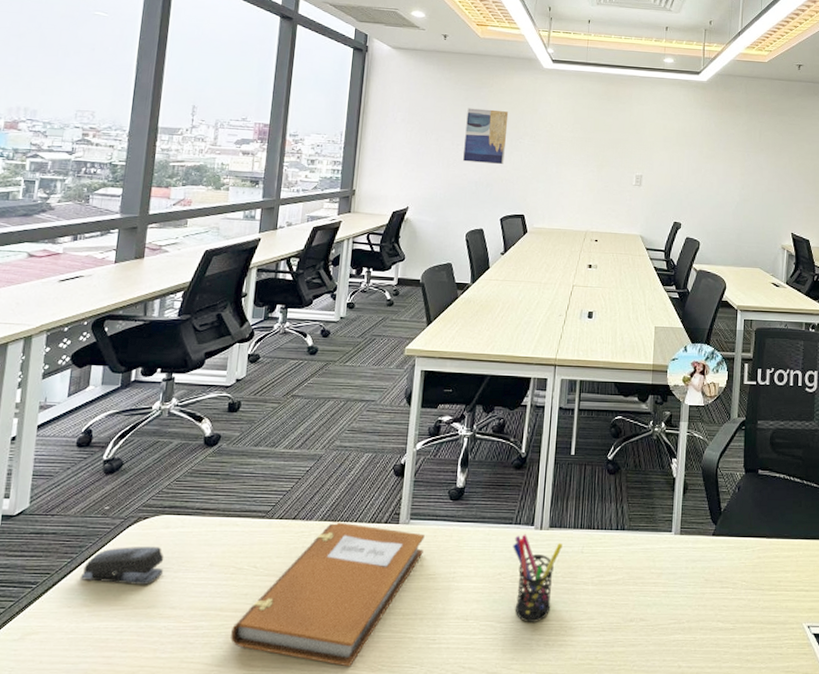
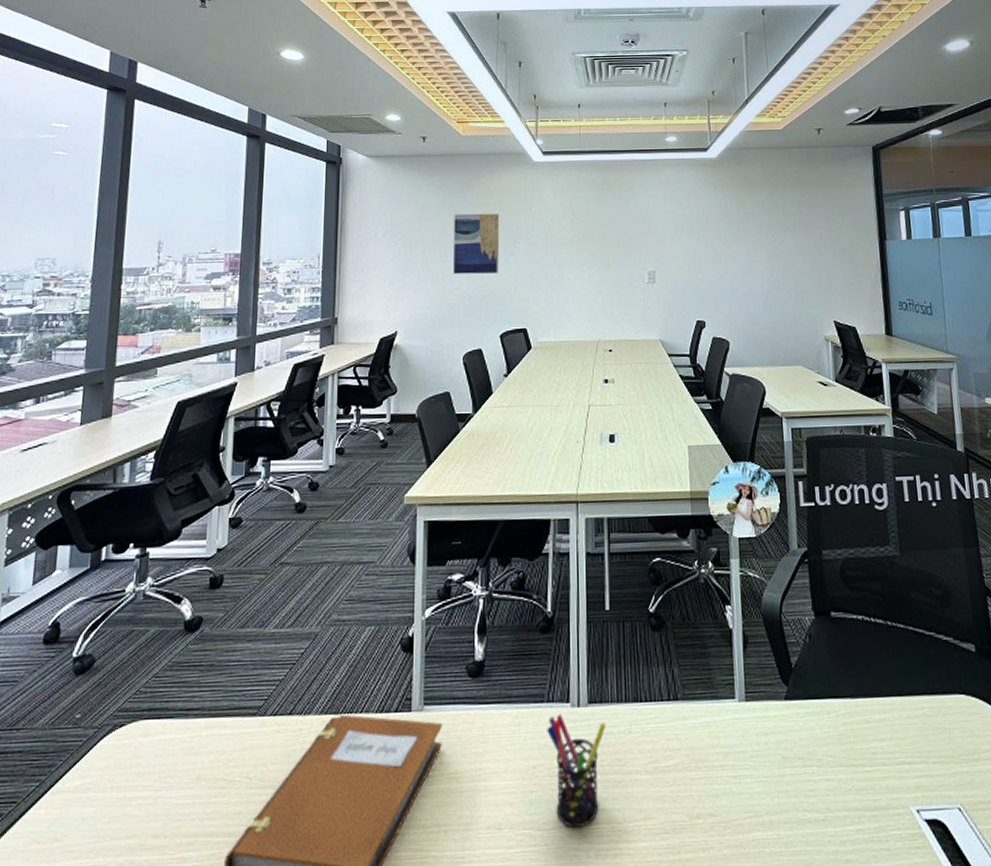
stapler: present [80,546,164,585] -> none [49,759,144,810]

